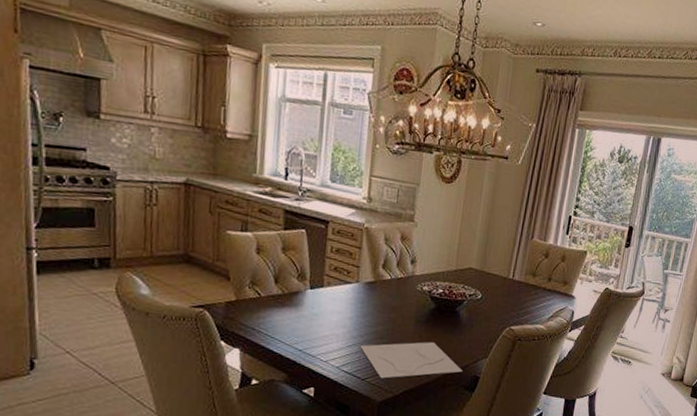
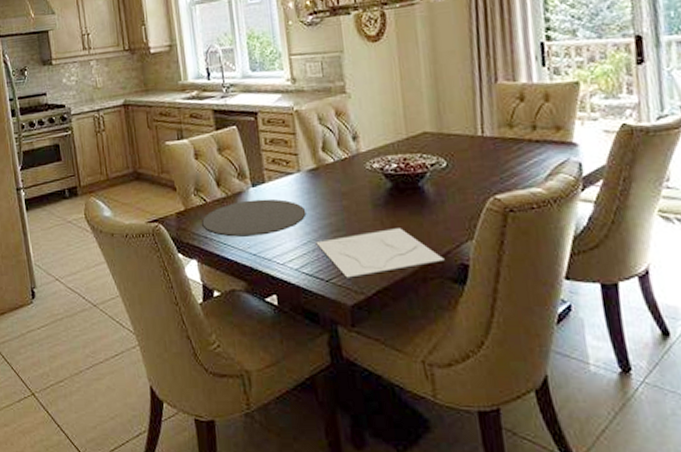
placemat: none [252,300,357,334] -> present [202,199,307,237]

